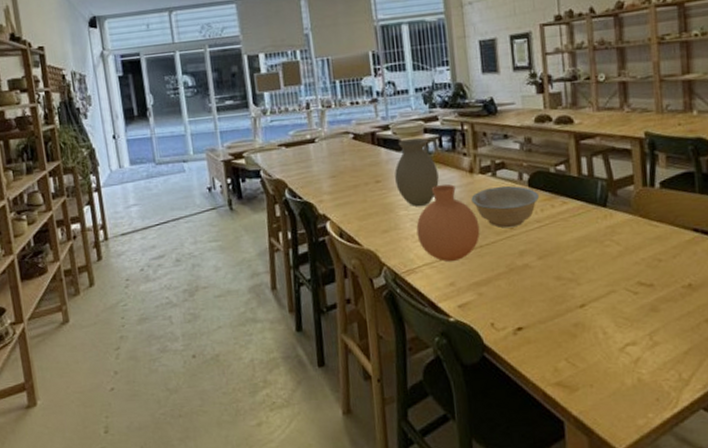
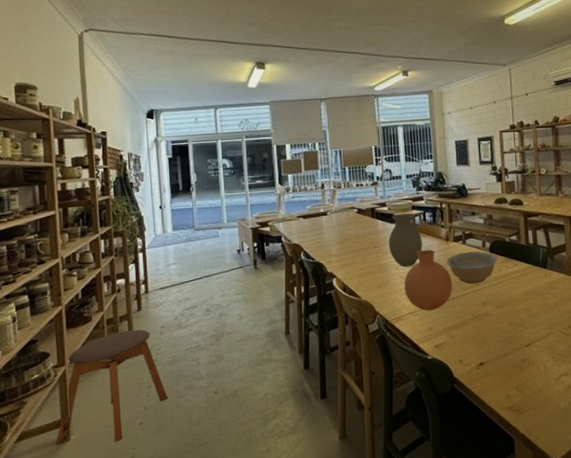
stool: none [21,282,140,410] -> present [56,329,168,445]

